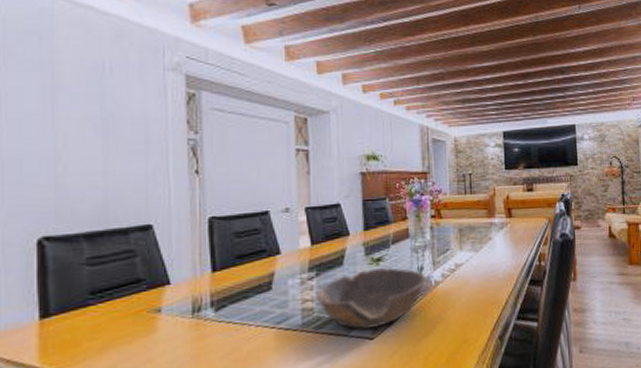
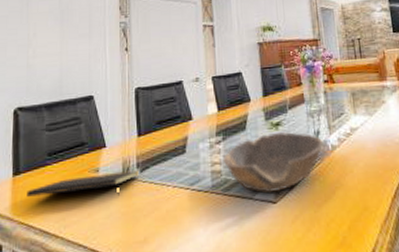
notepad: none [61,309,215,343] -> present [26,170,140,197]

